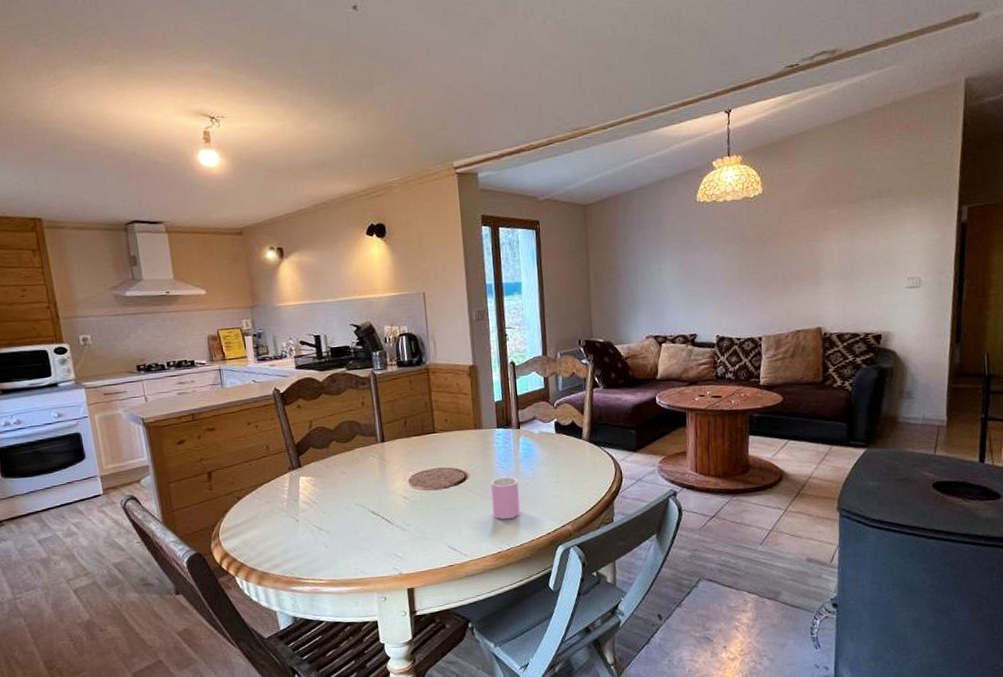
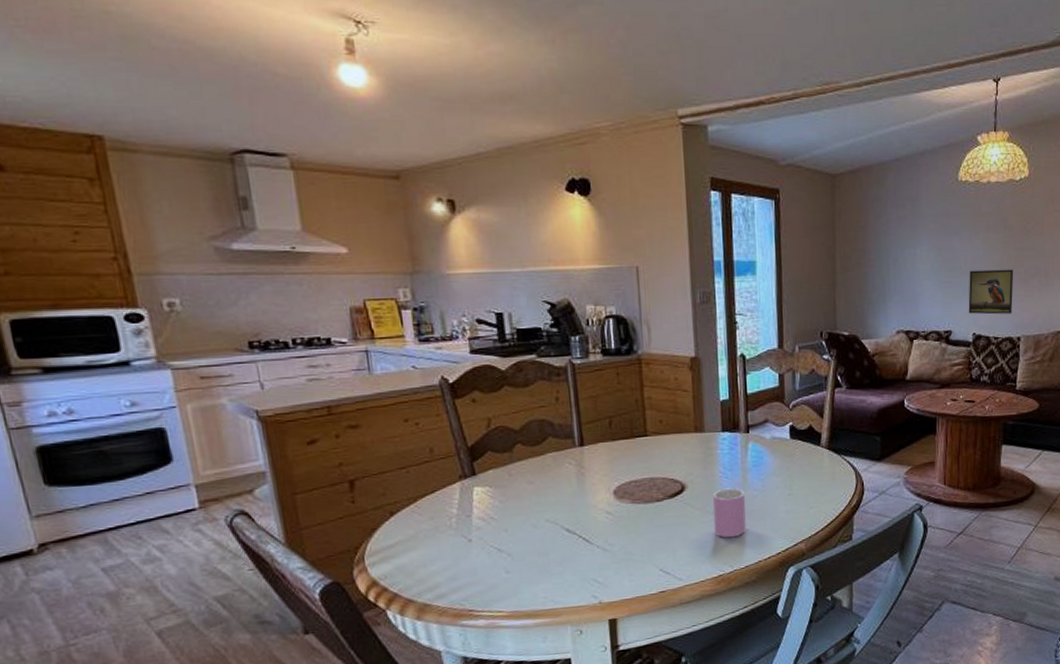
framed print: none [710,276,753,319] -> present [968,269,1014,315]

